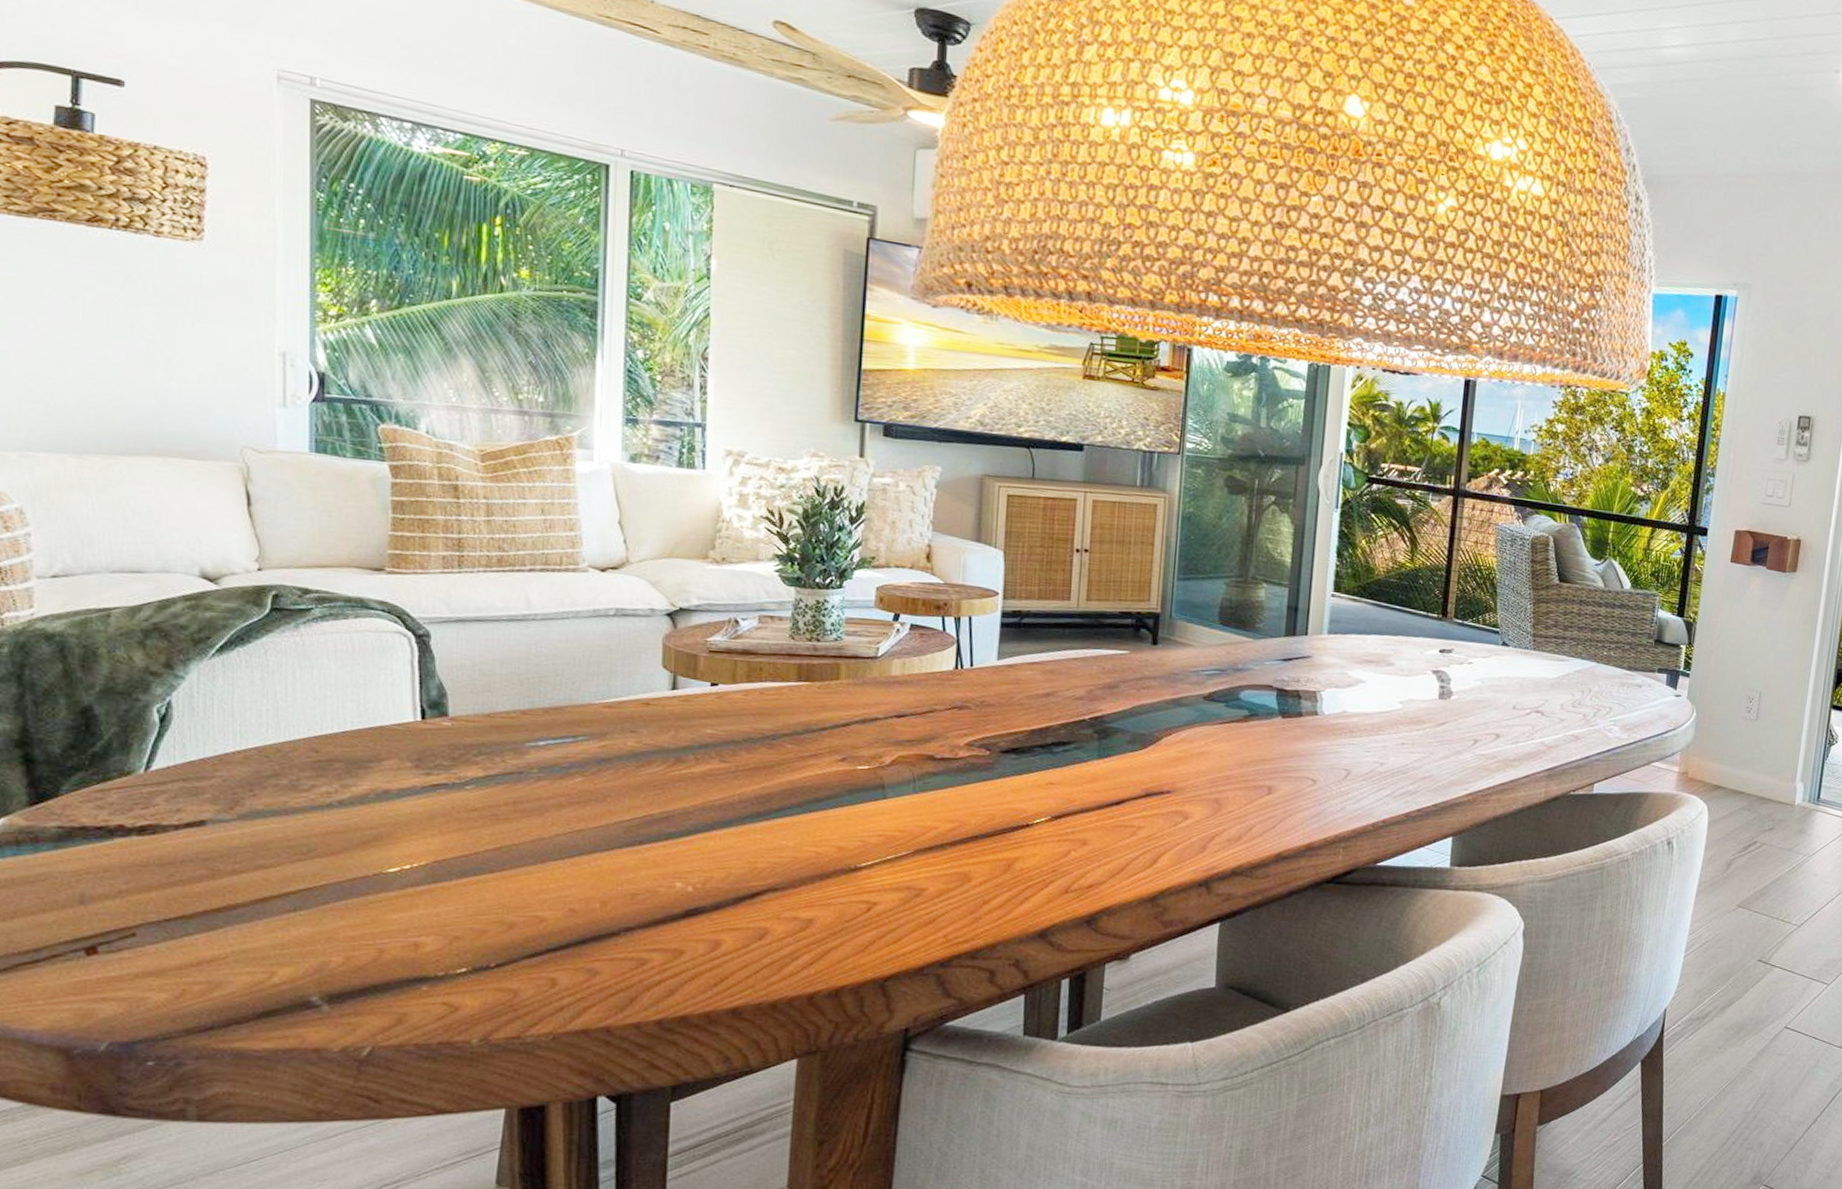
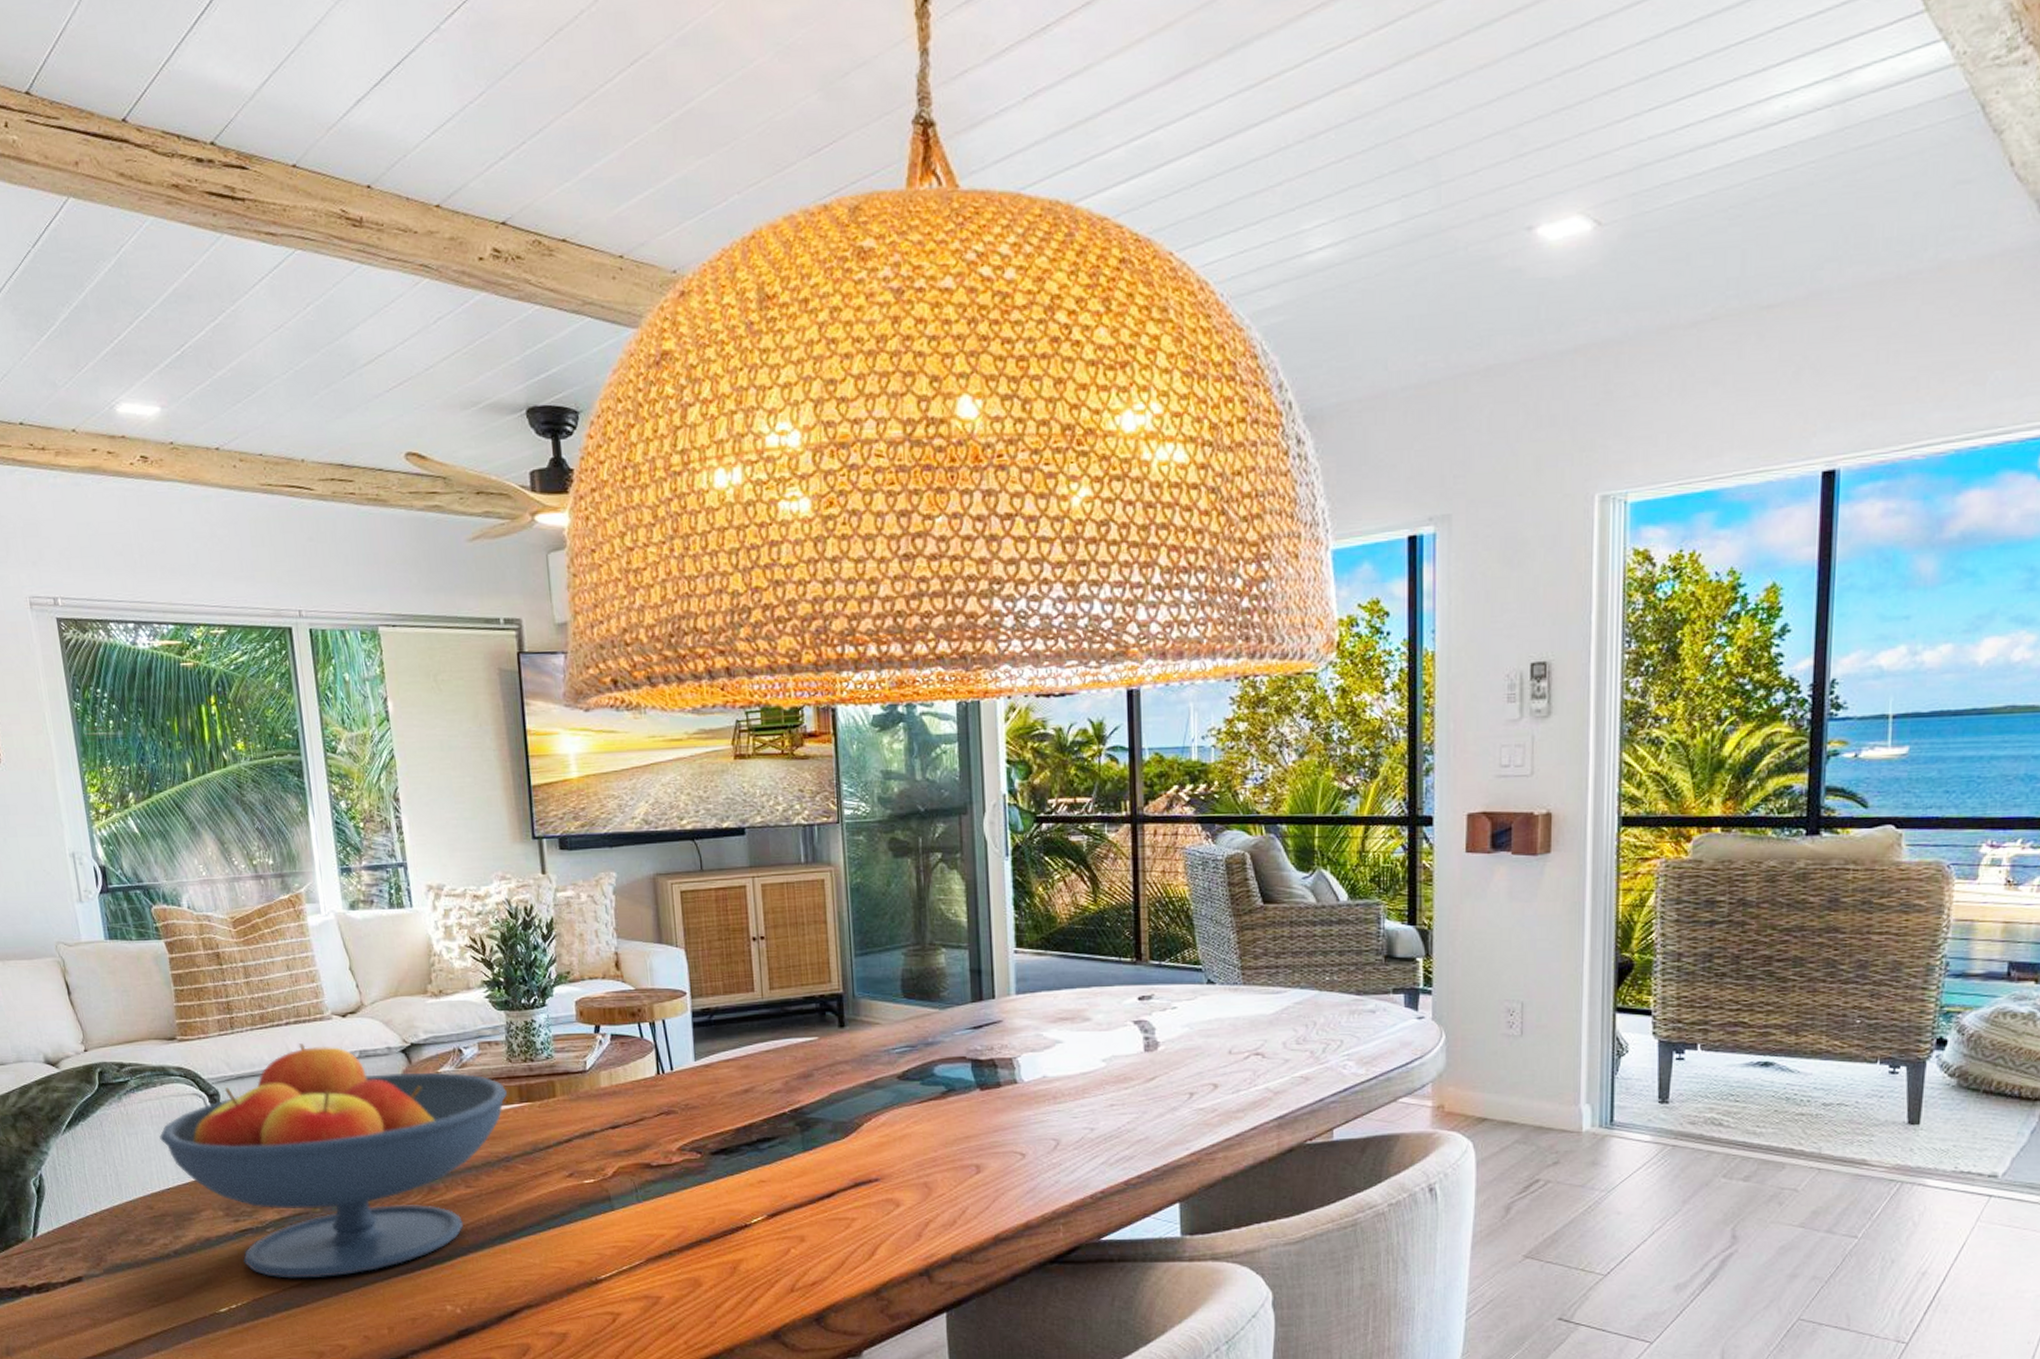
fruit bowl: none [343,593,784,844] -> present [159,1043,507,1279]

